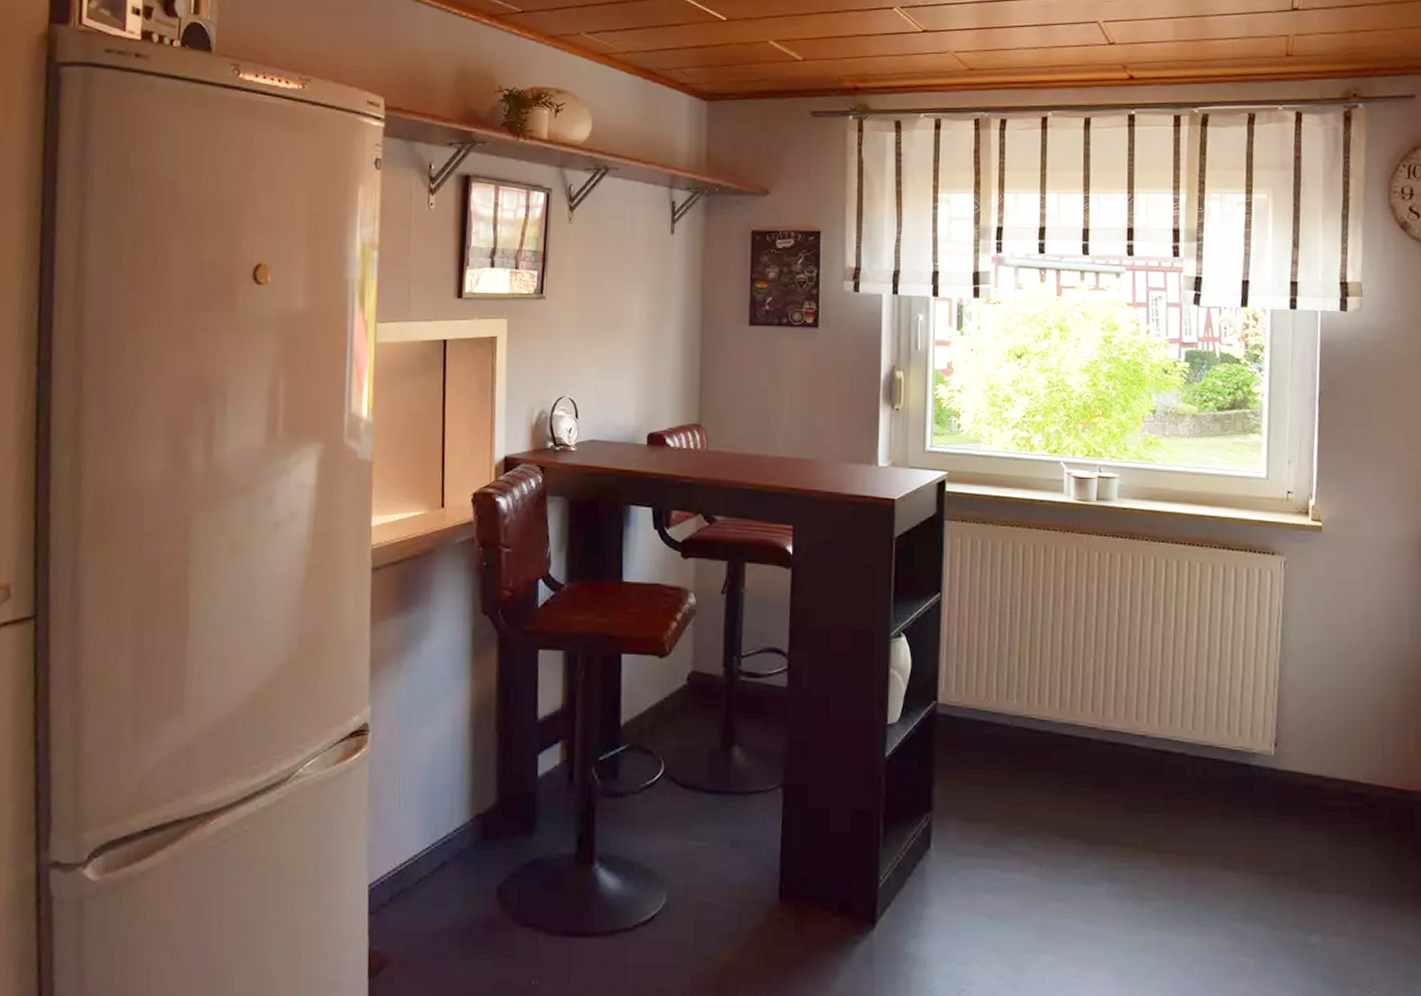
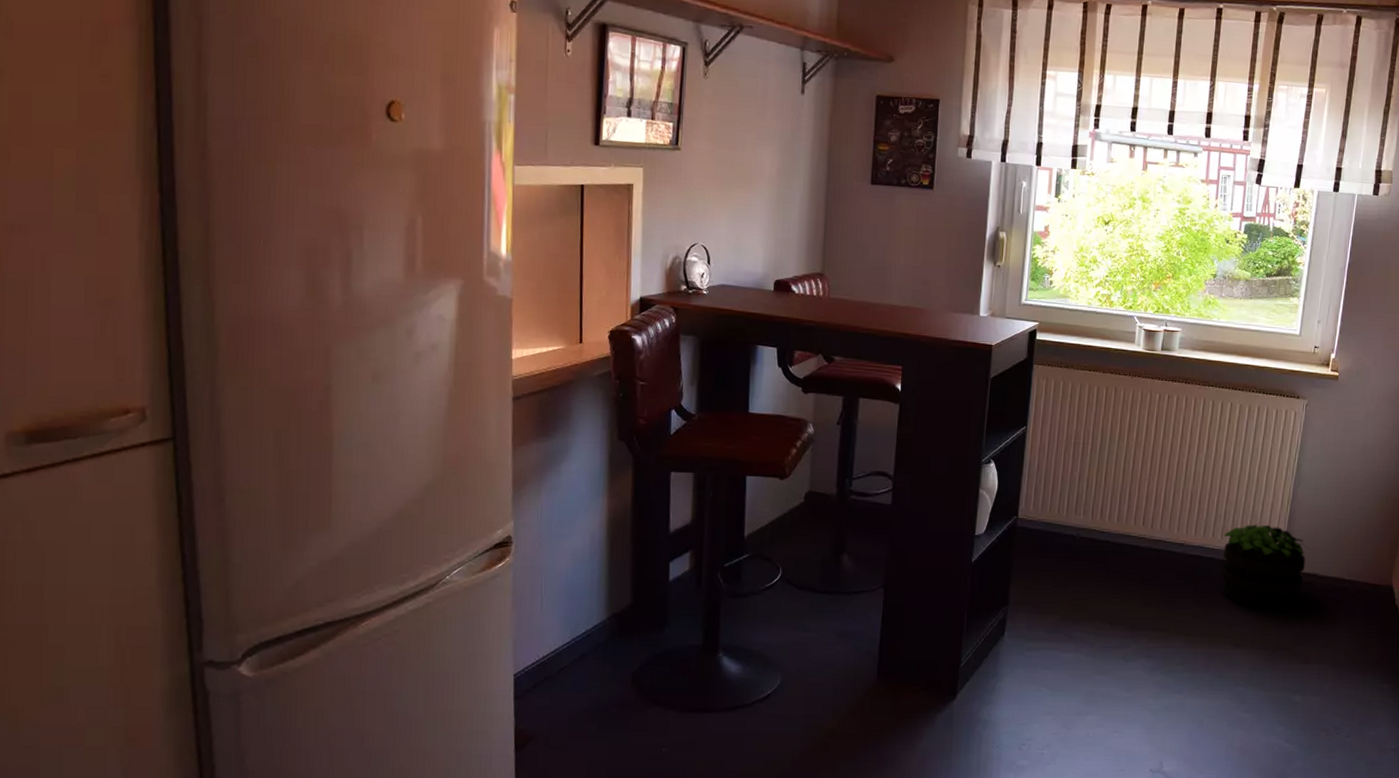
potted plant: none [1195,711,1306,821] -> present [1221,524,1307,610]

